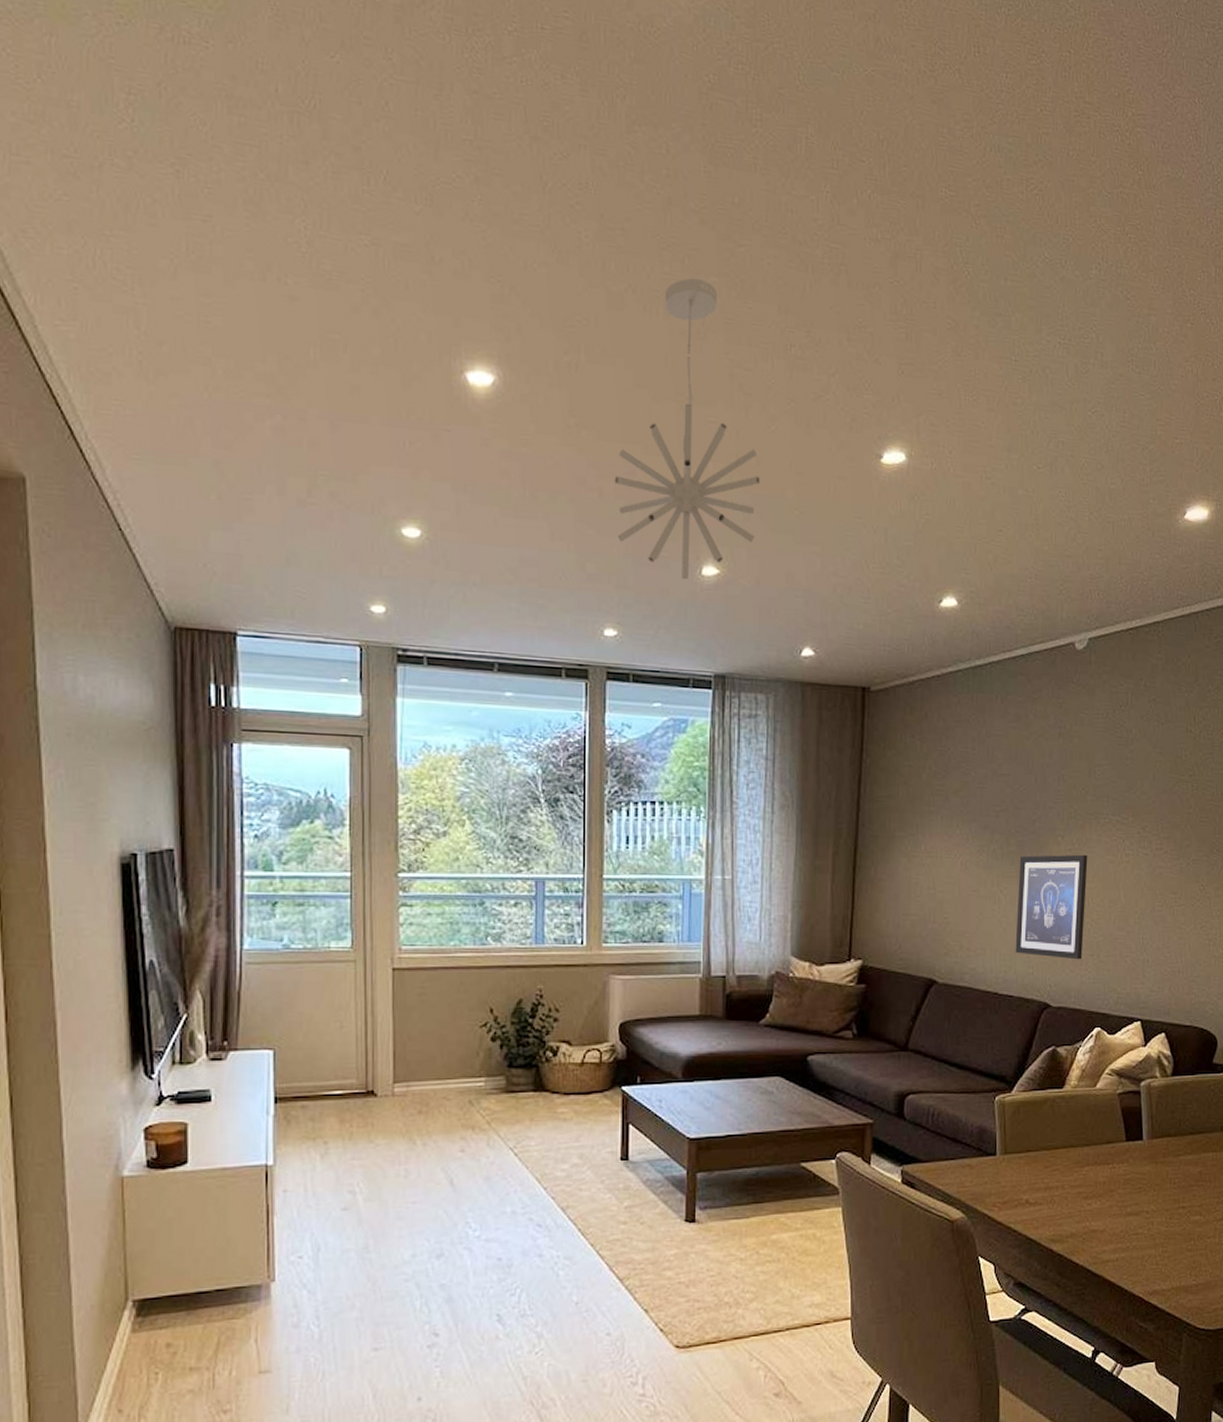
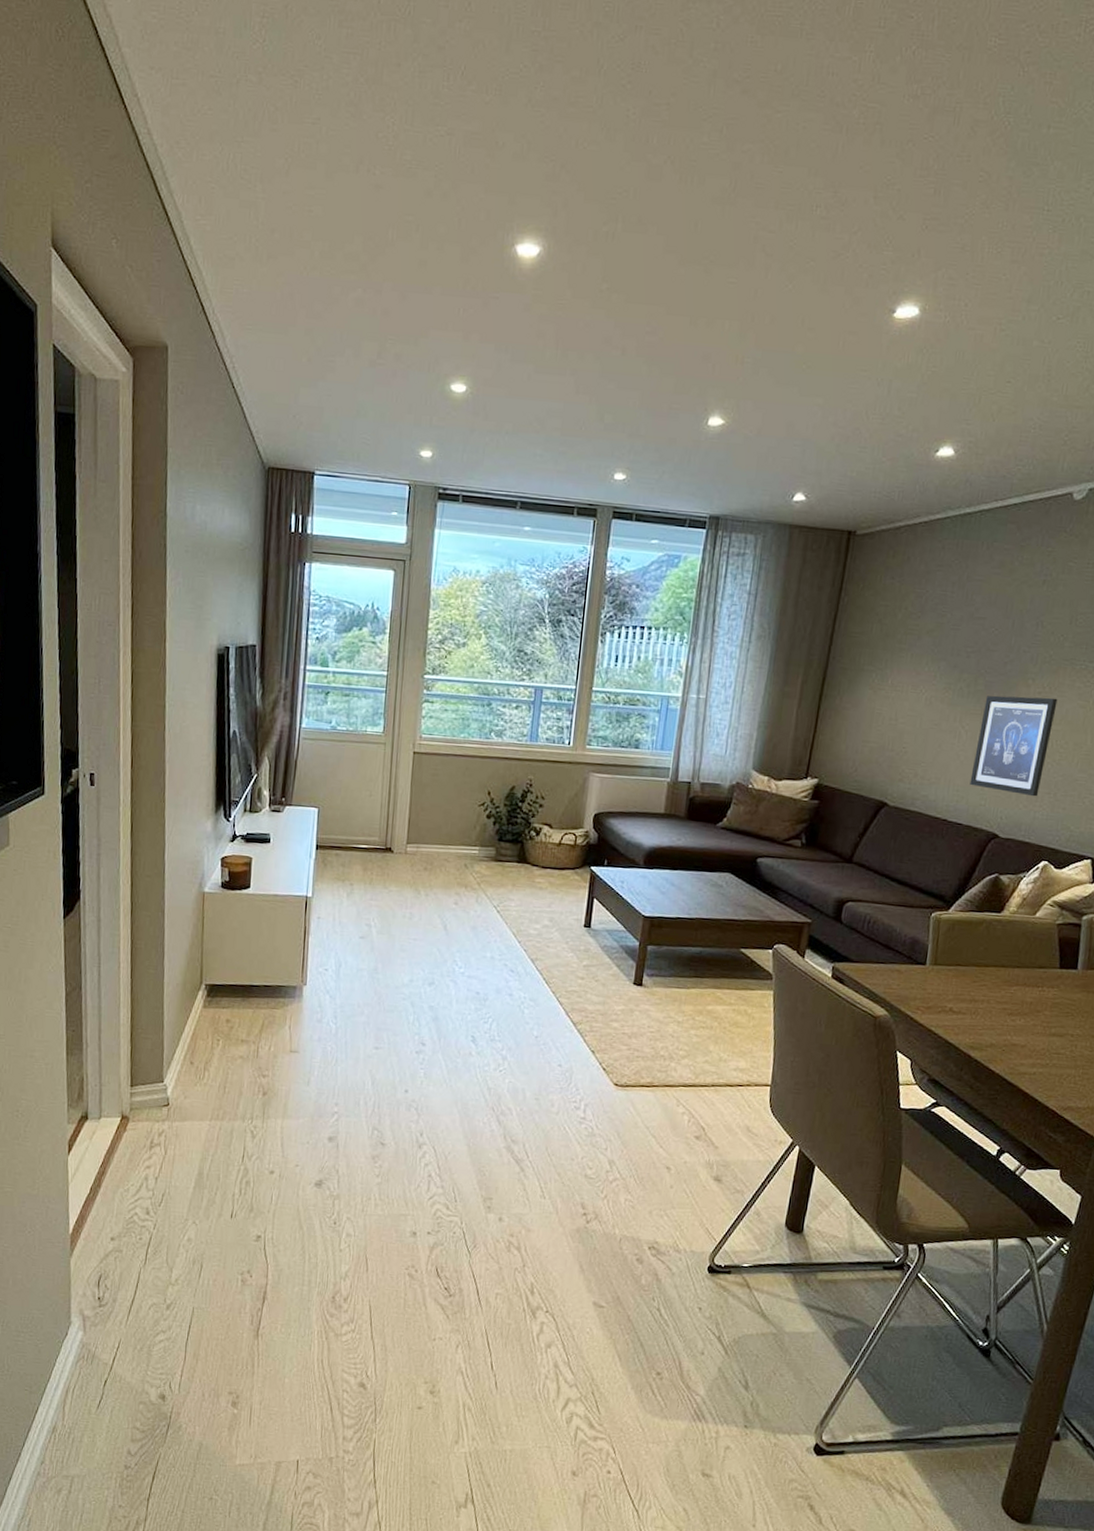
pendant light: present [614,278,761,580] -> none [635,146,773,430]

